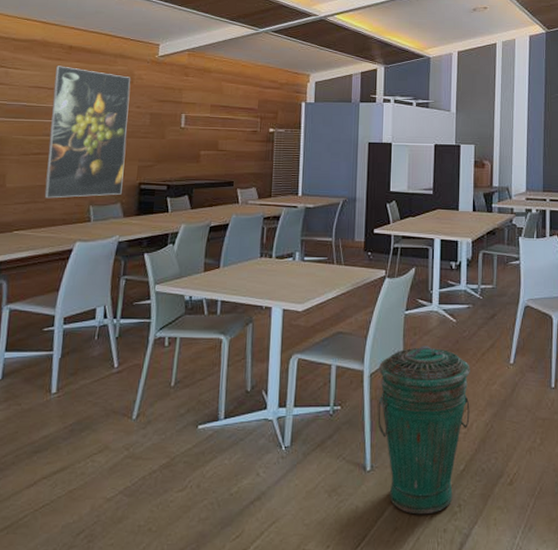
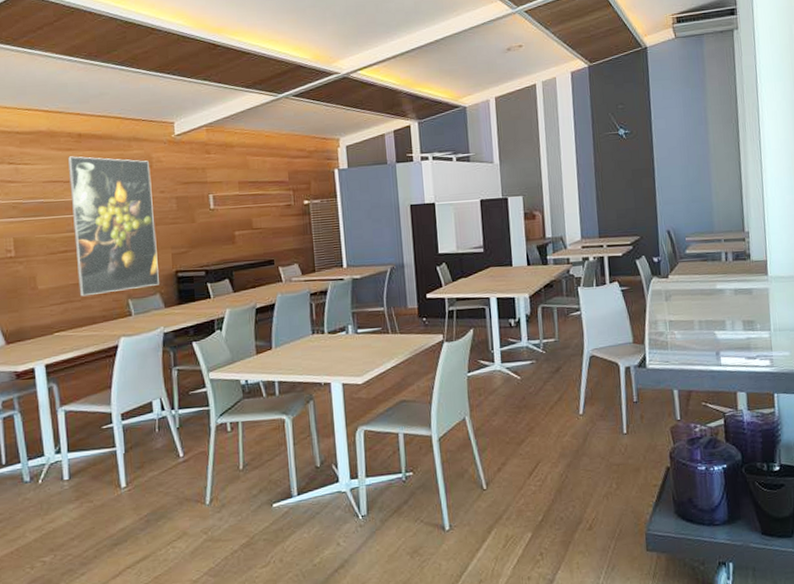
trash can: present [377,346,470,515] -> none [447,405,544,566]

